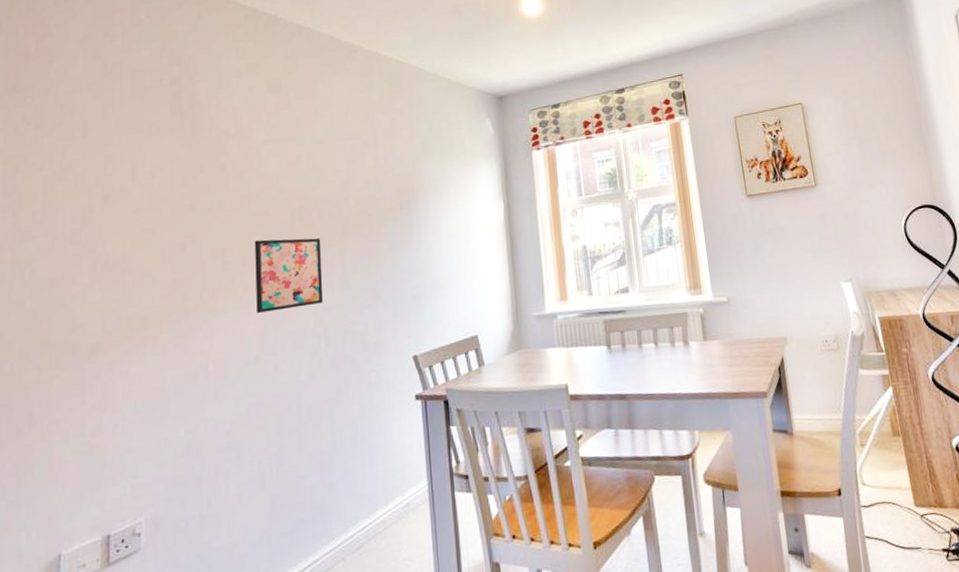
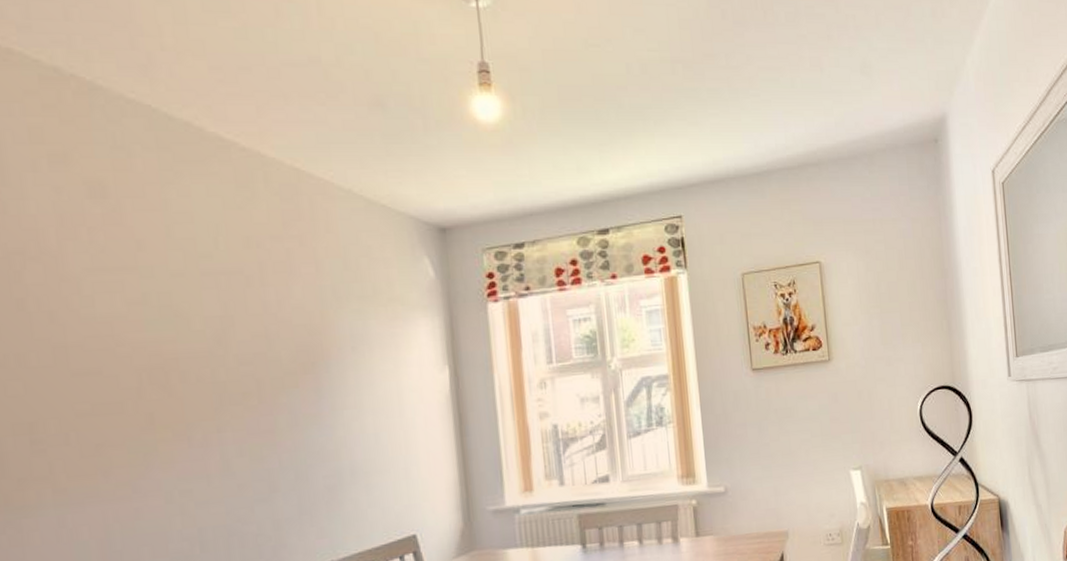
wall art: present [254,238,324,313] -> none [81,409,195,510]

